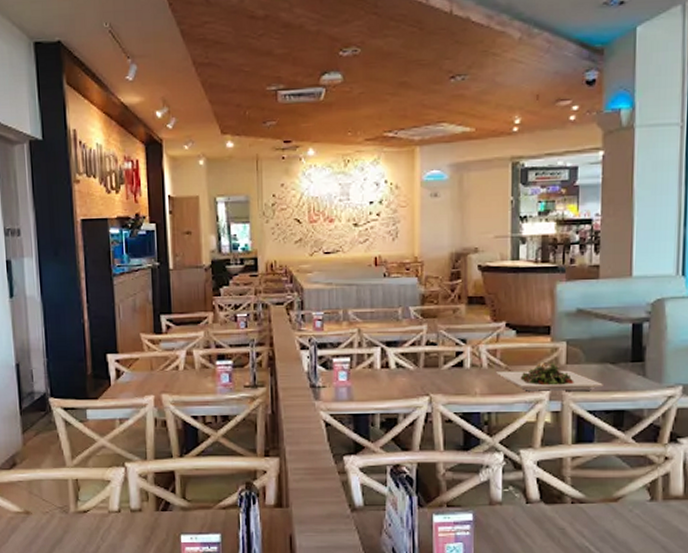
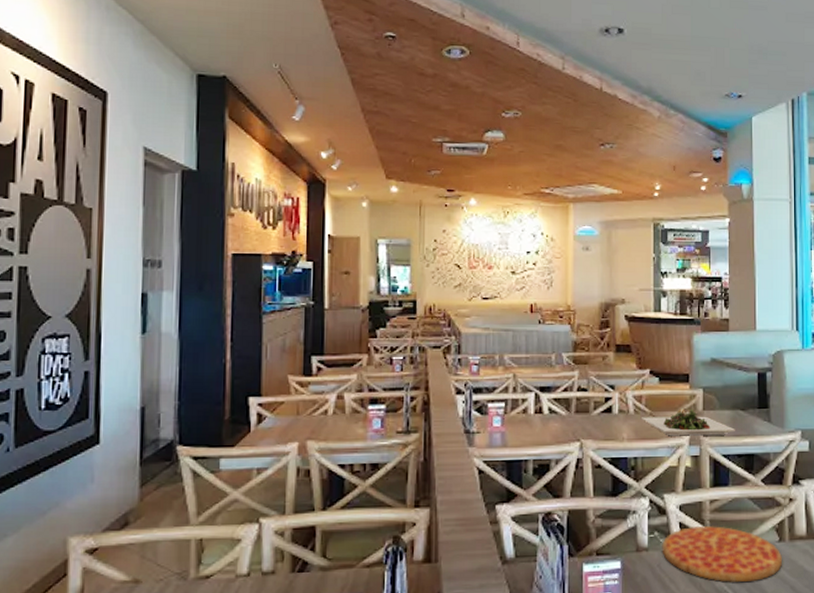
pizza: none [517,482,653,539] -> present [662,525,782,582]

